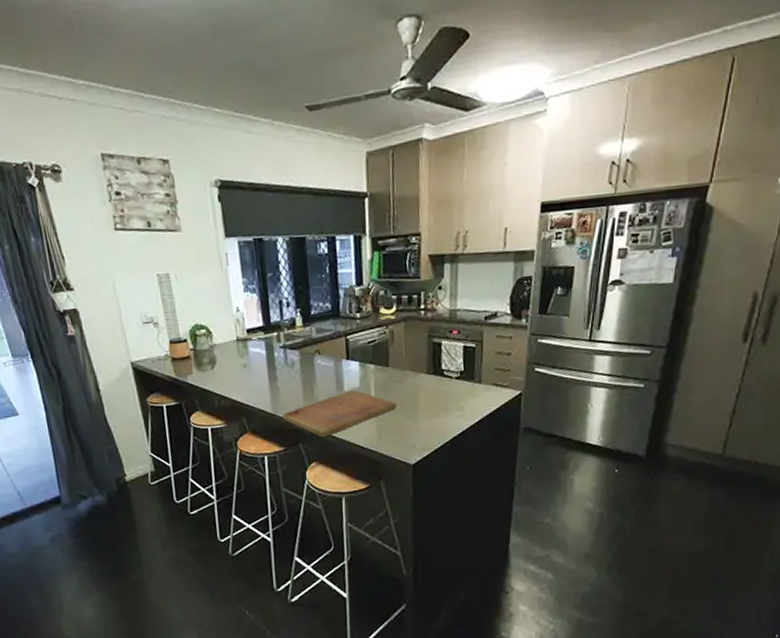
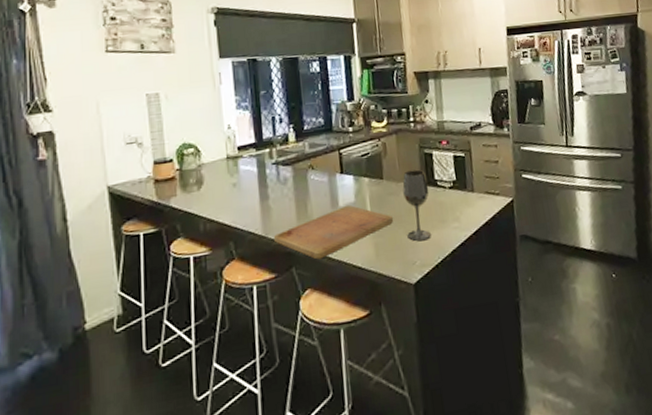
wine glass: none [408,358,435,427] -> present [402,169,431,242]

